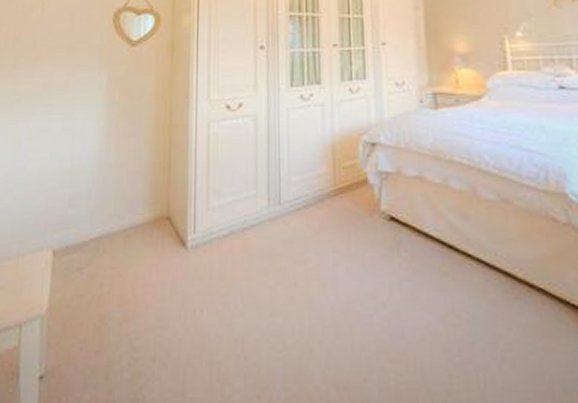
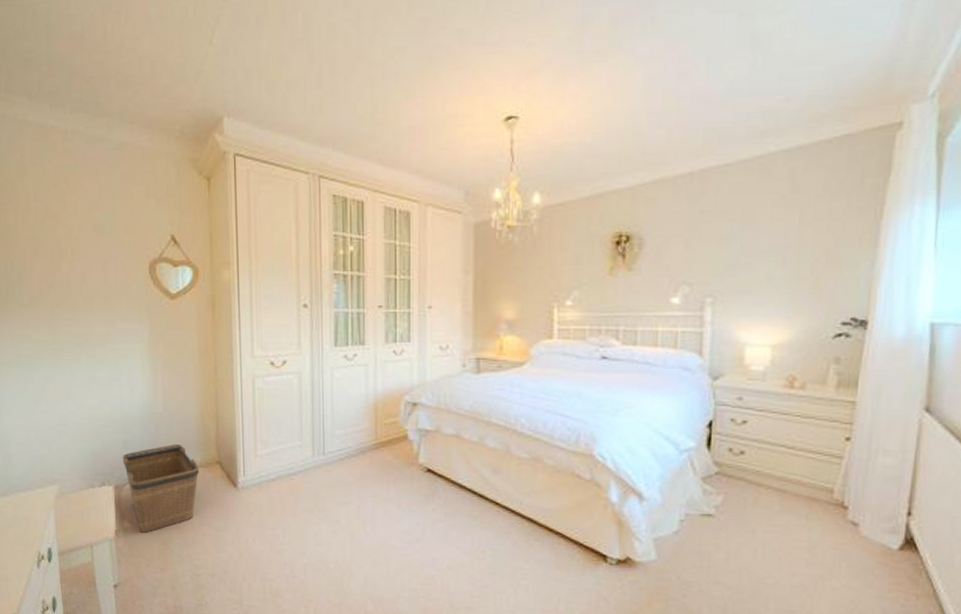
bicycle basket: none [66,198,148,306] -> present [122,443,200,533]

